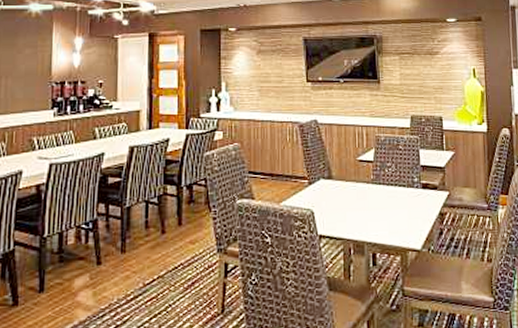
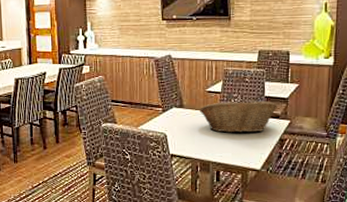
fruit basket: none [351,171,434,207] -> present [200,101,277,133]

